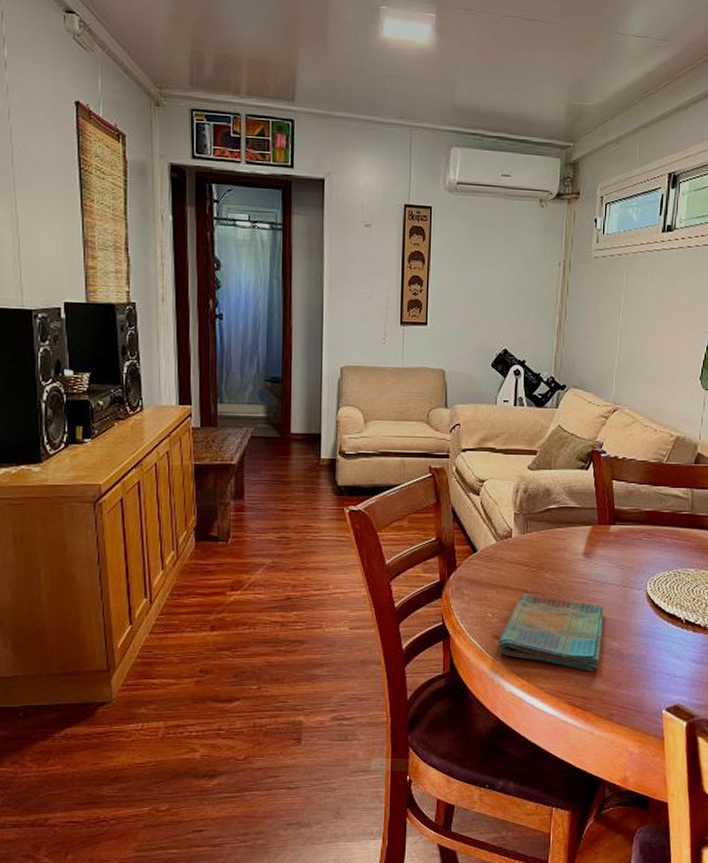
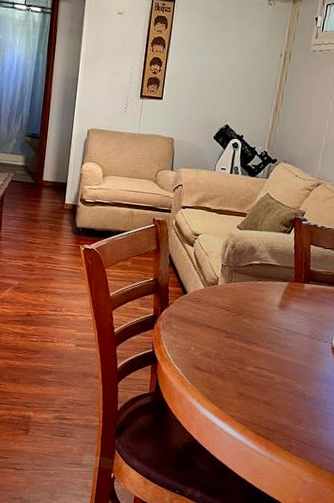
dish towel: present [498,593,603,672] -> none [197,334,292,408]

